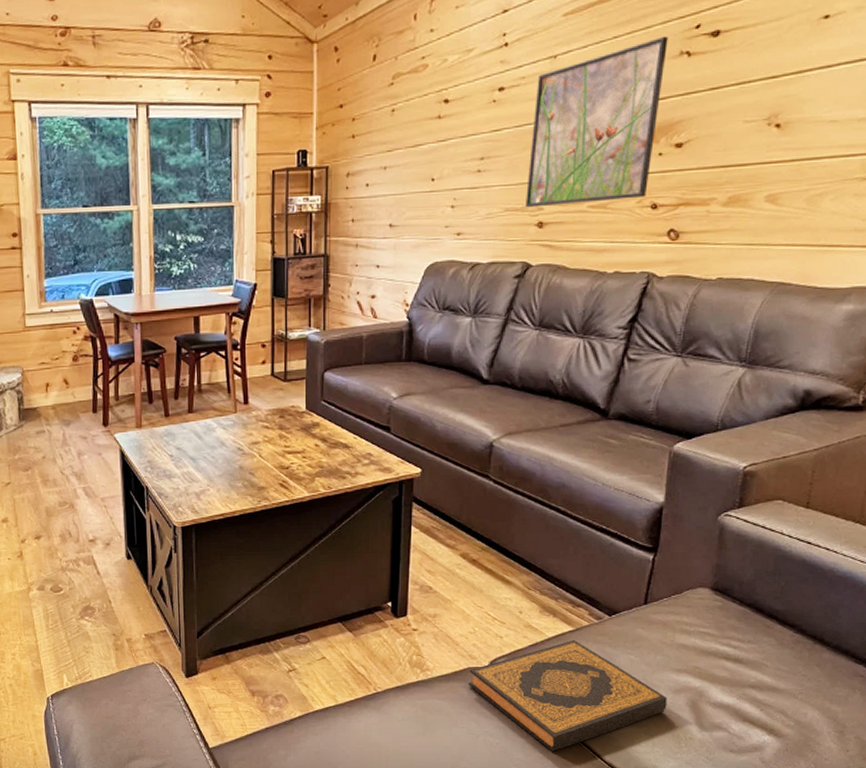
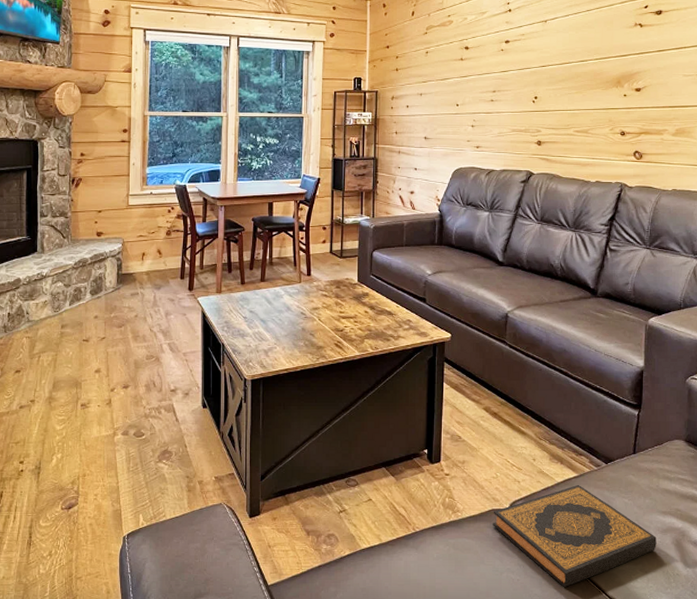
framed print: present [525,35,668,208] -> none [527,12,626,130]

